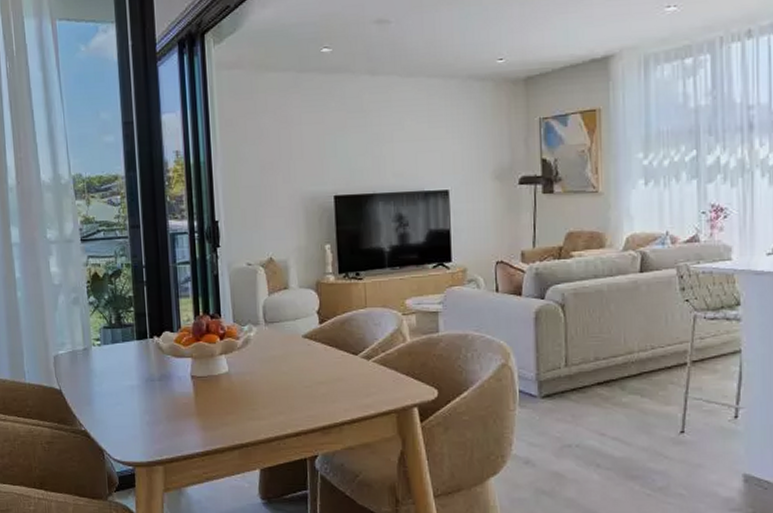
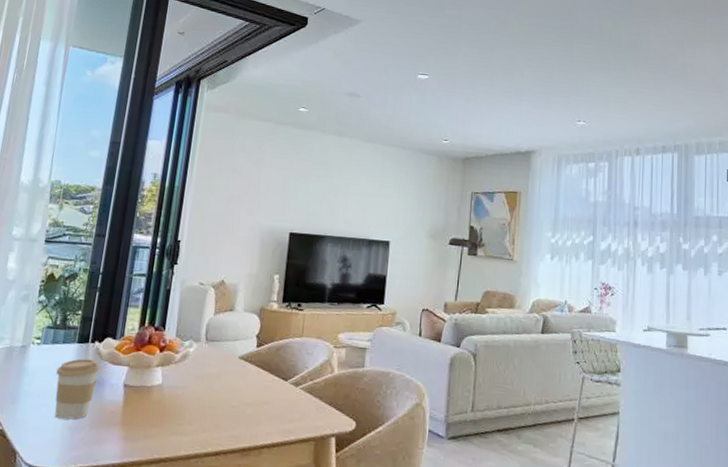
coffee cup: none [122,354,164,415] -> present [54,358,99,420]

